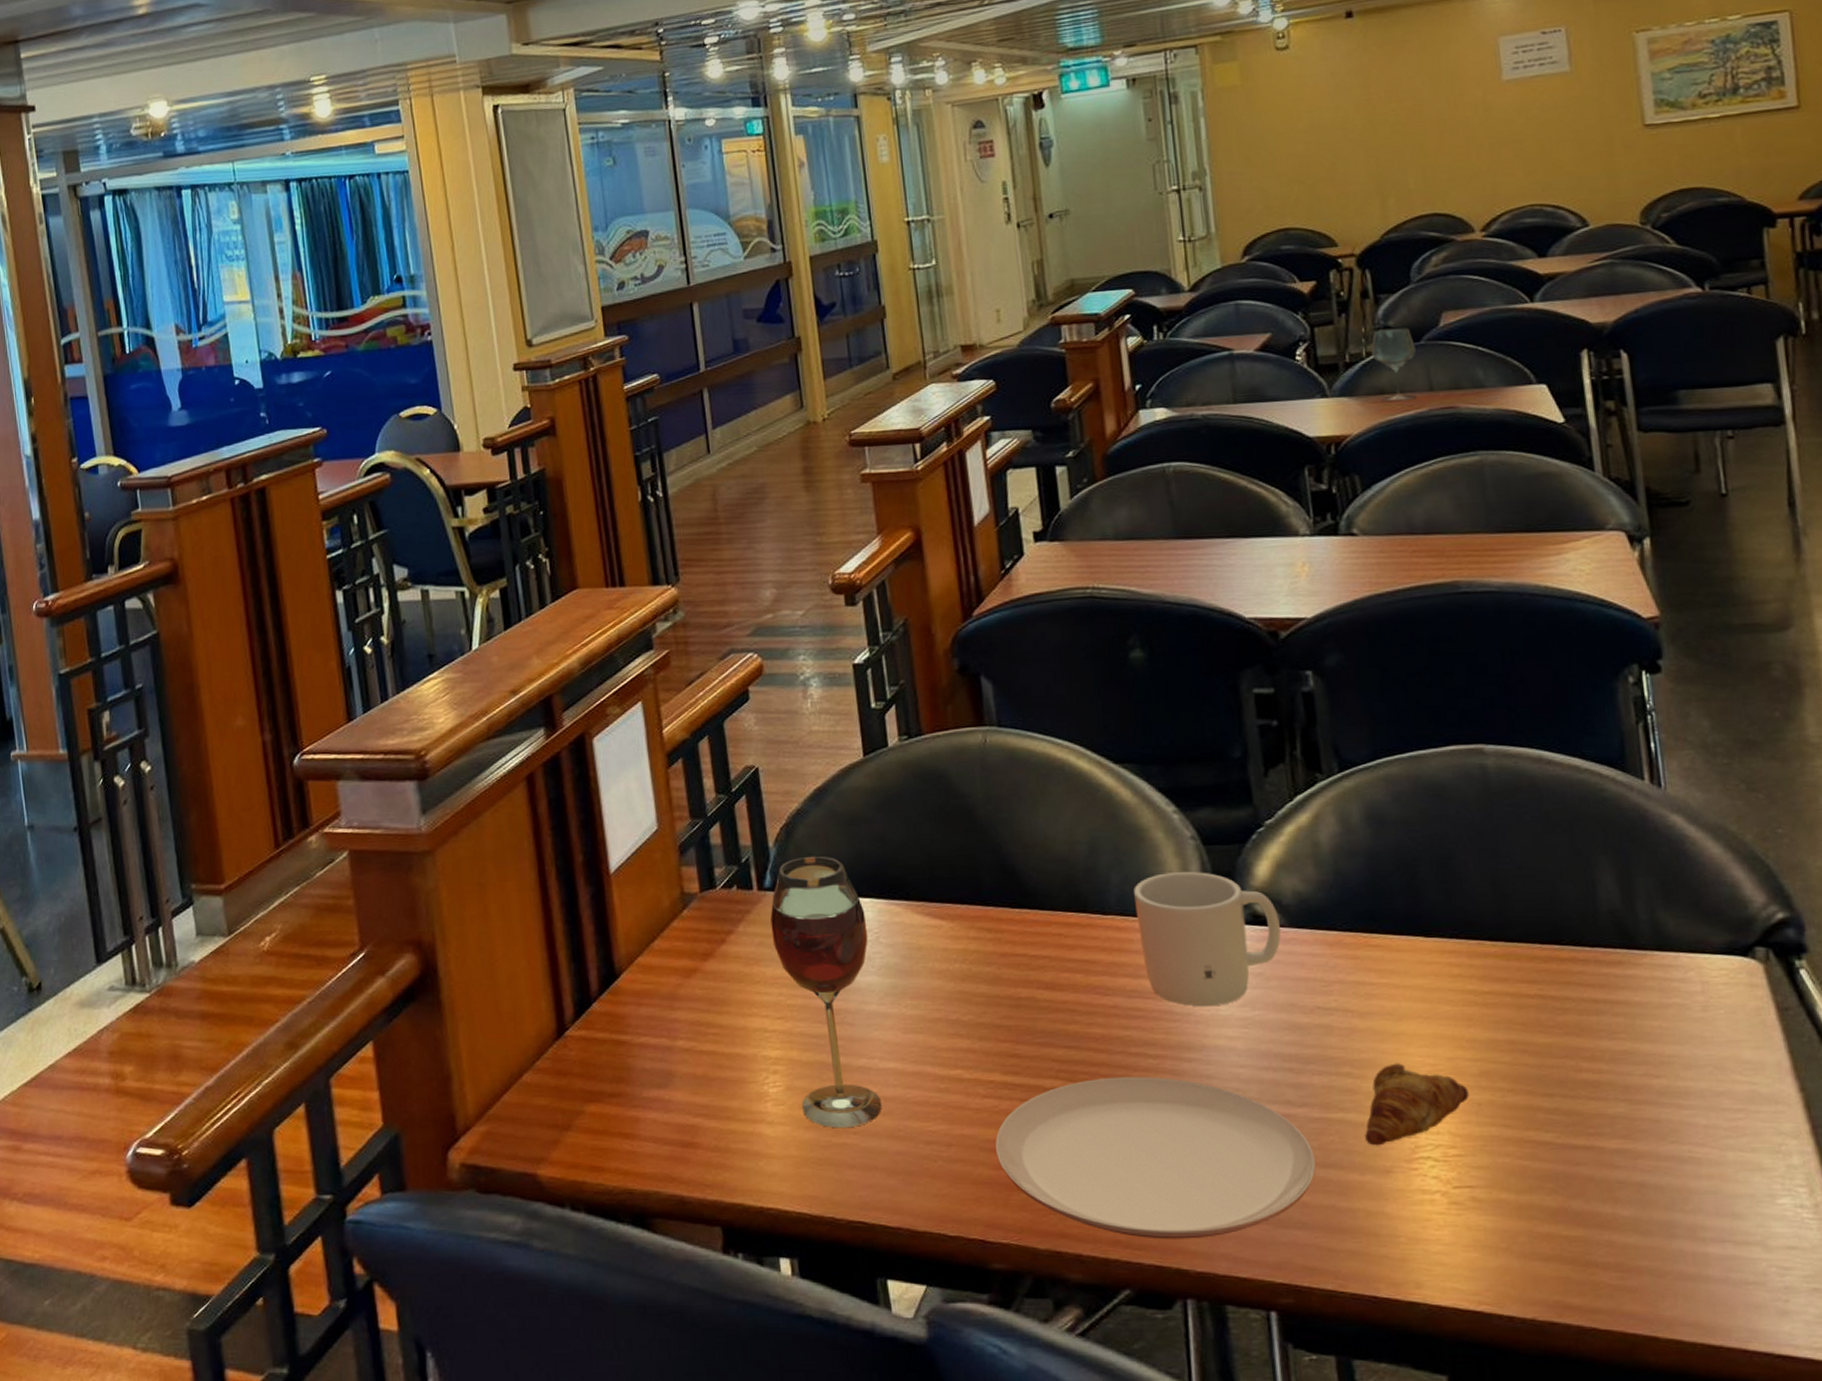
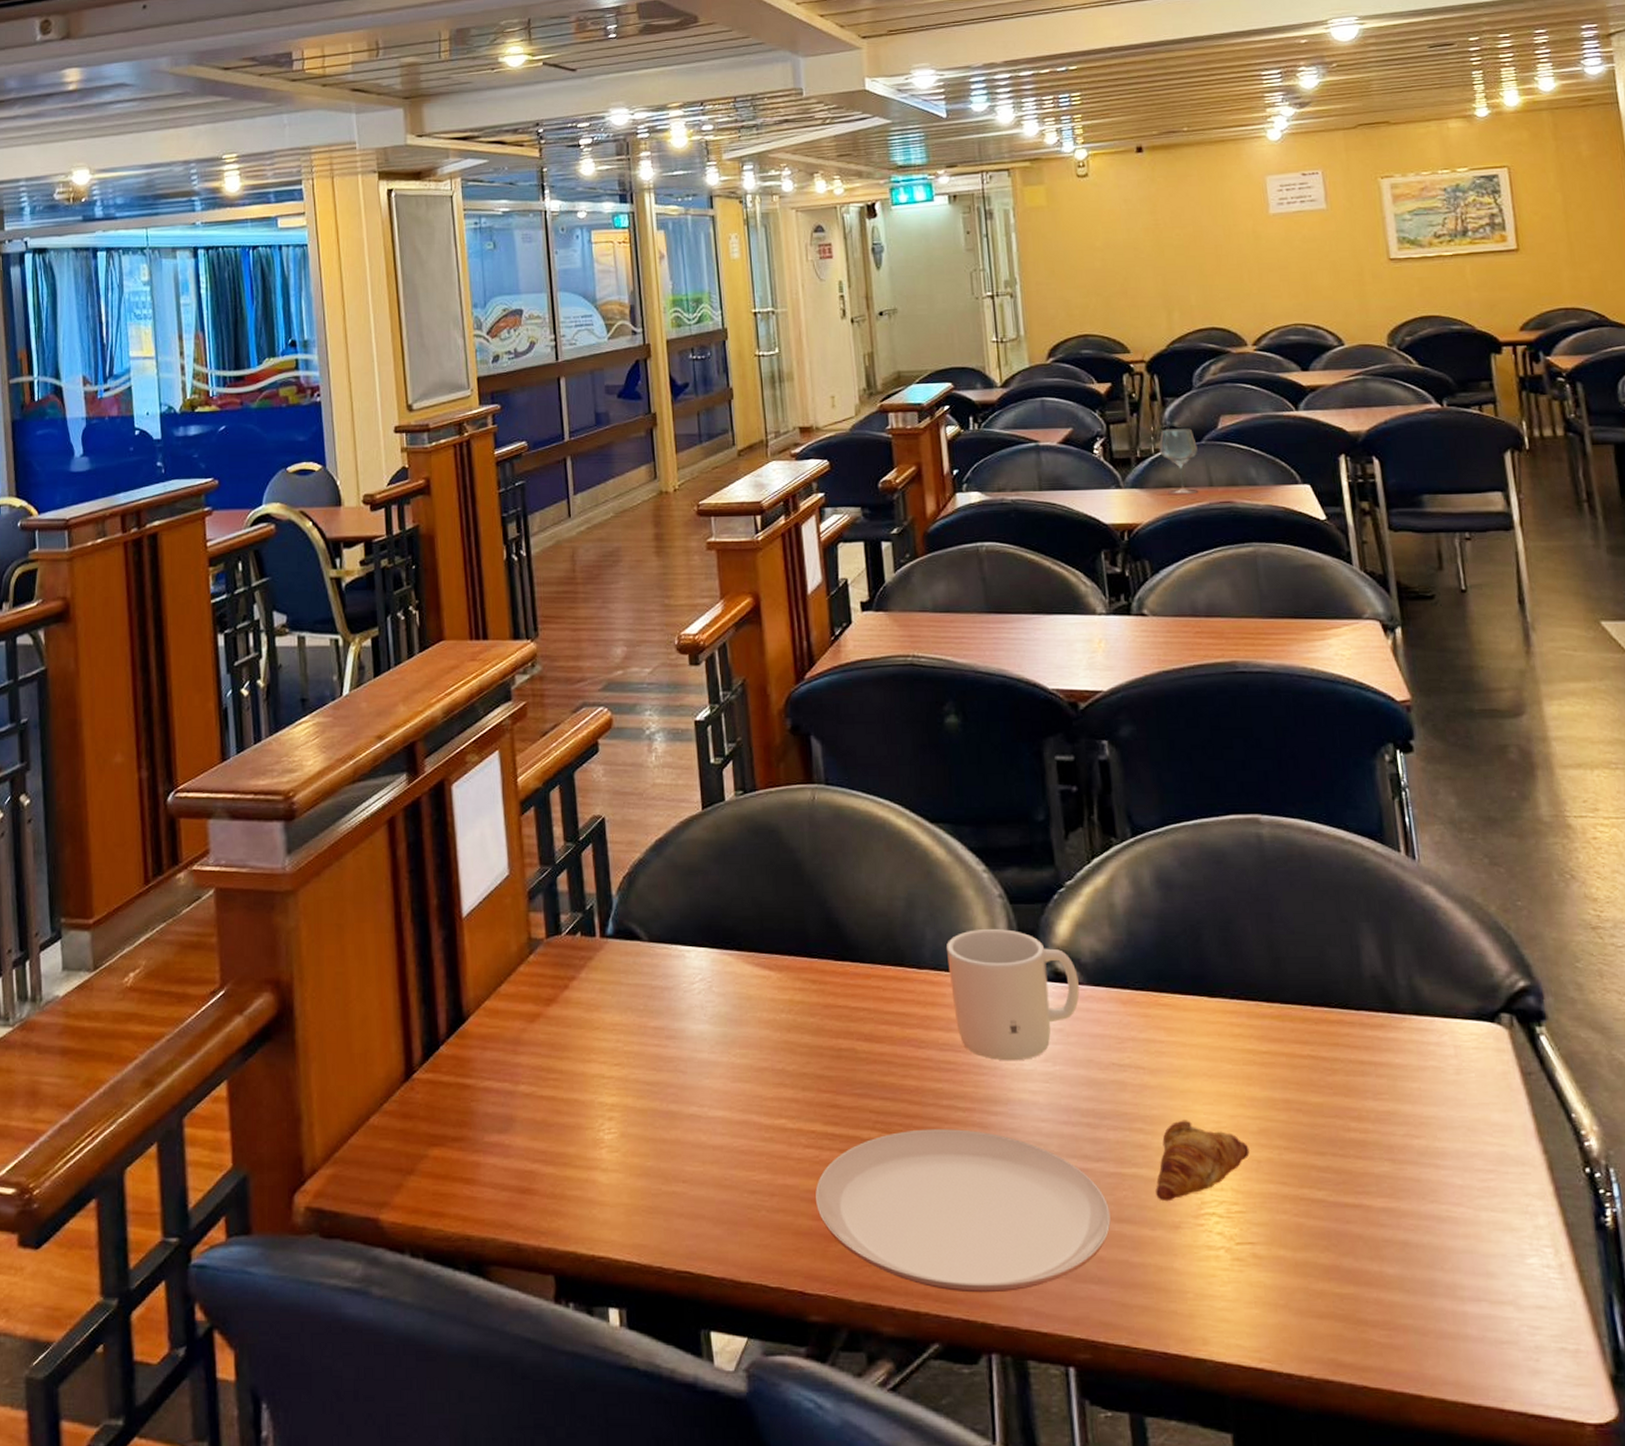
wineglass: present [770,856,882,1129] -> none [611,905,710,1177]

